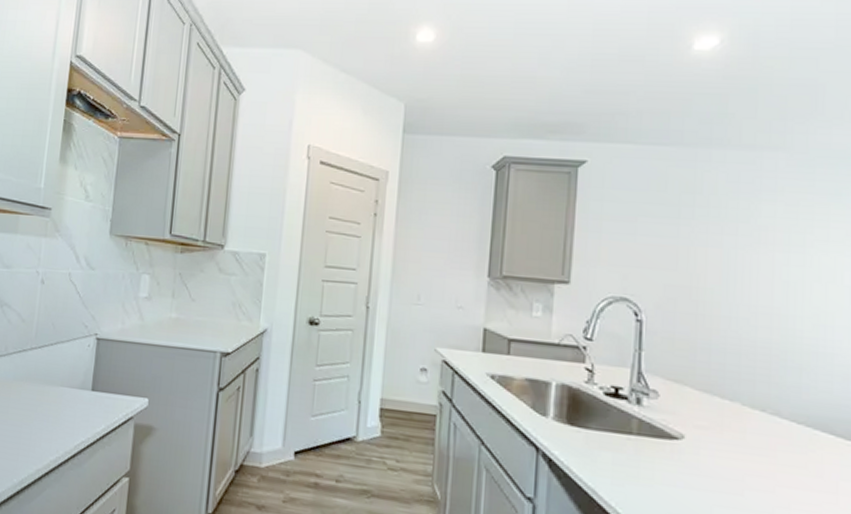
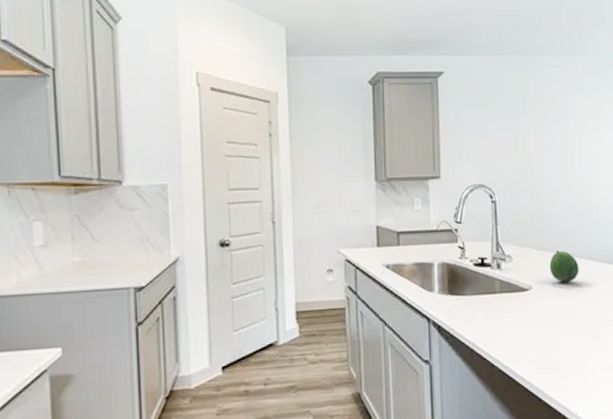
fruit: none [713,395,758,441] -> present [549,250,579,283]

